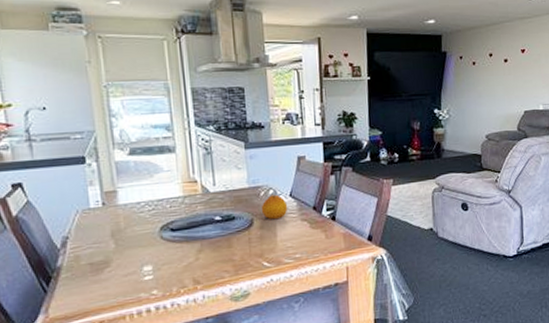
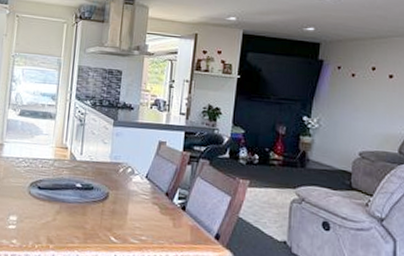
fruit: present [261,194,288,220] -> none [117,173,143,198]

